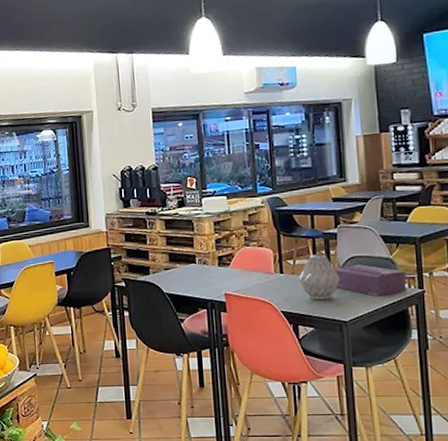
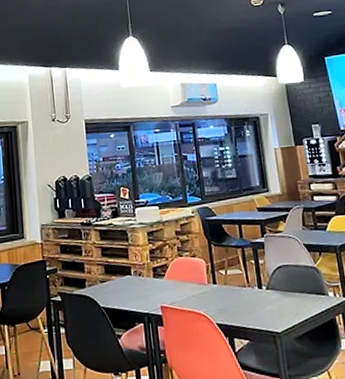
vase: present [299,254,341,301] -> none [231,263,271,312]
tissue box: present [333,264,406,296] -> none [263,274,332,305]

